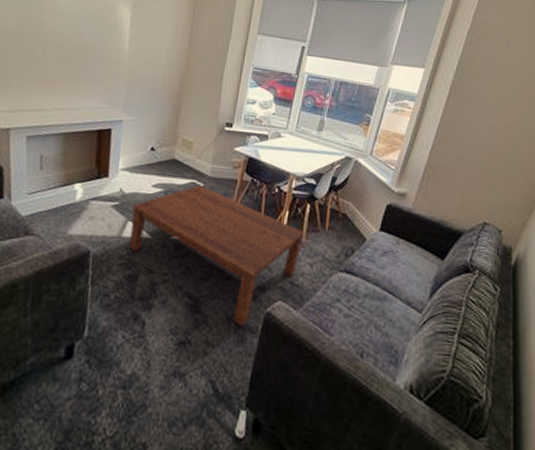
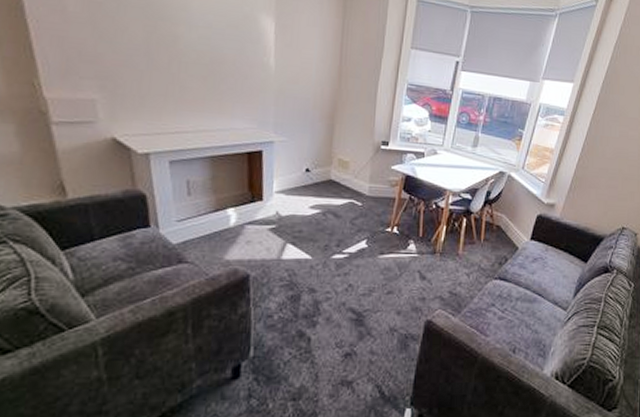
coffee table: present [129,184,305,327] -> none [289,204,462,335]

